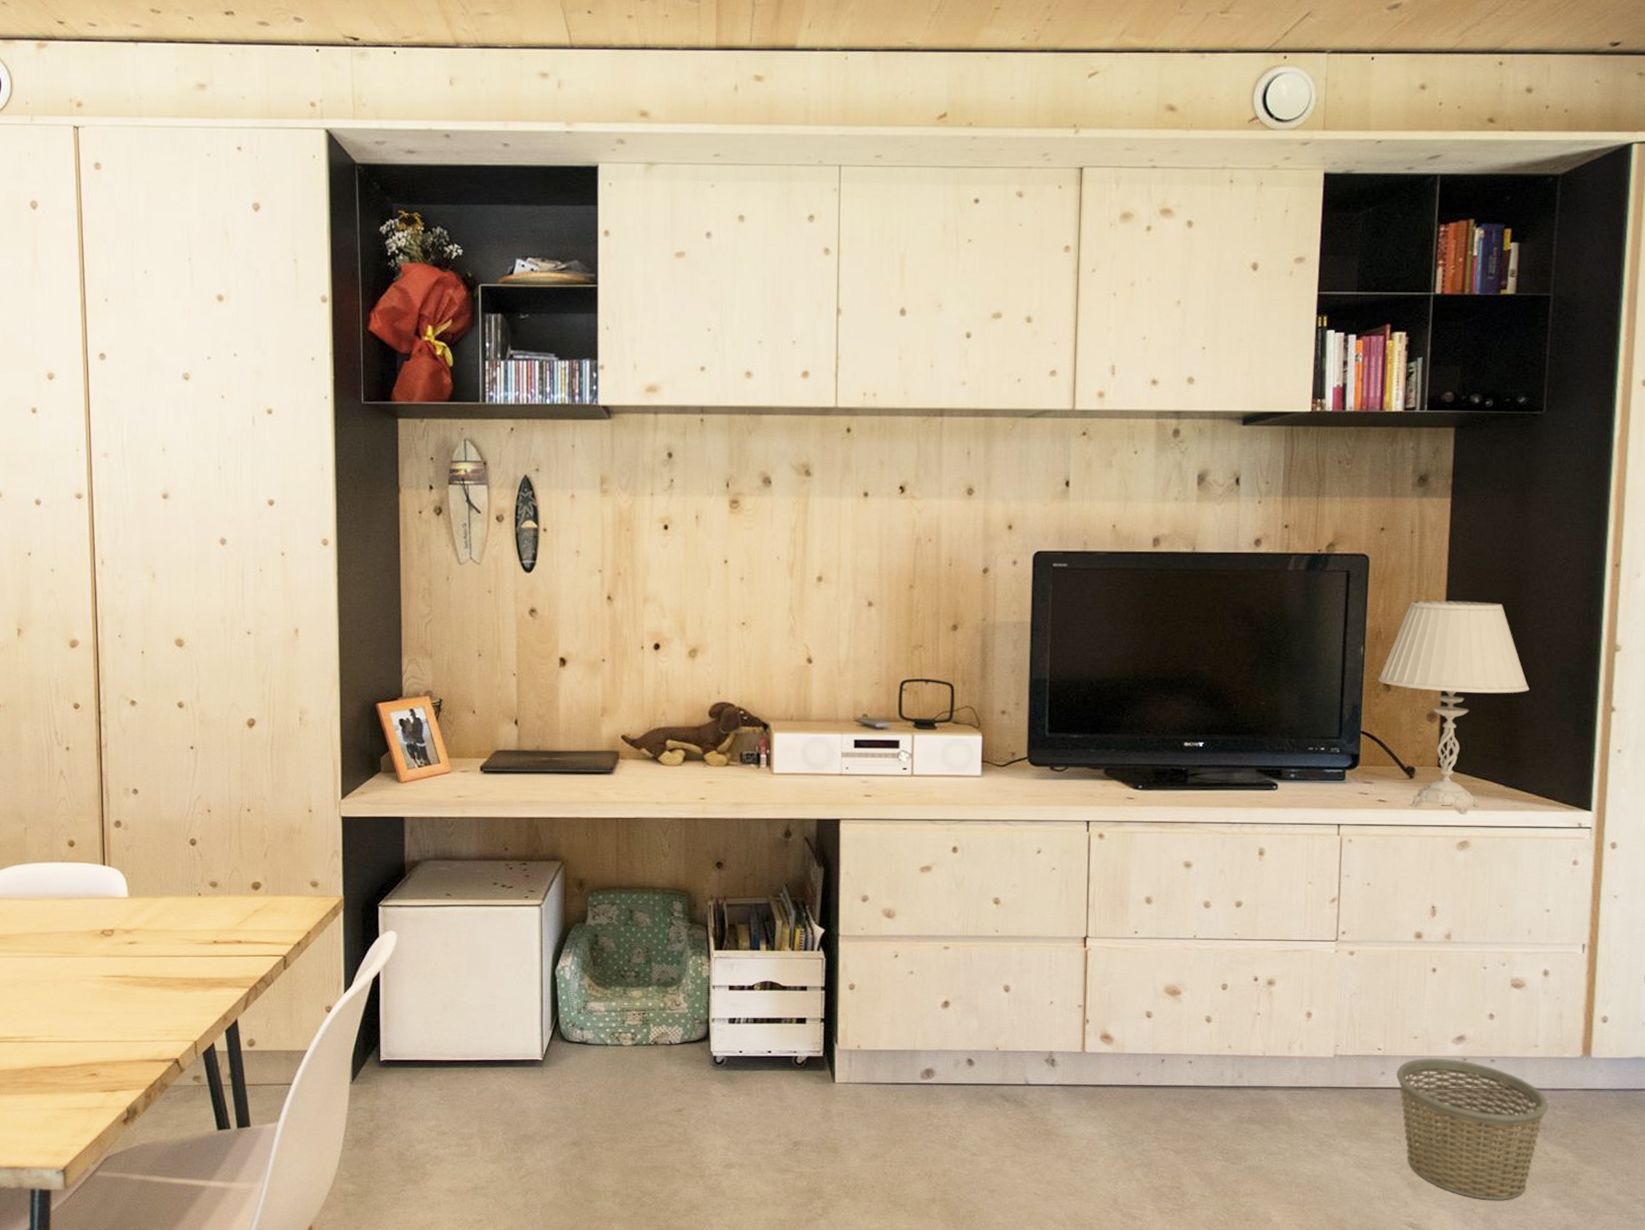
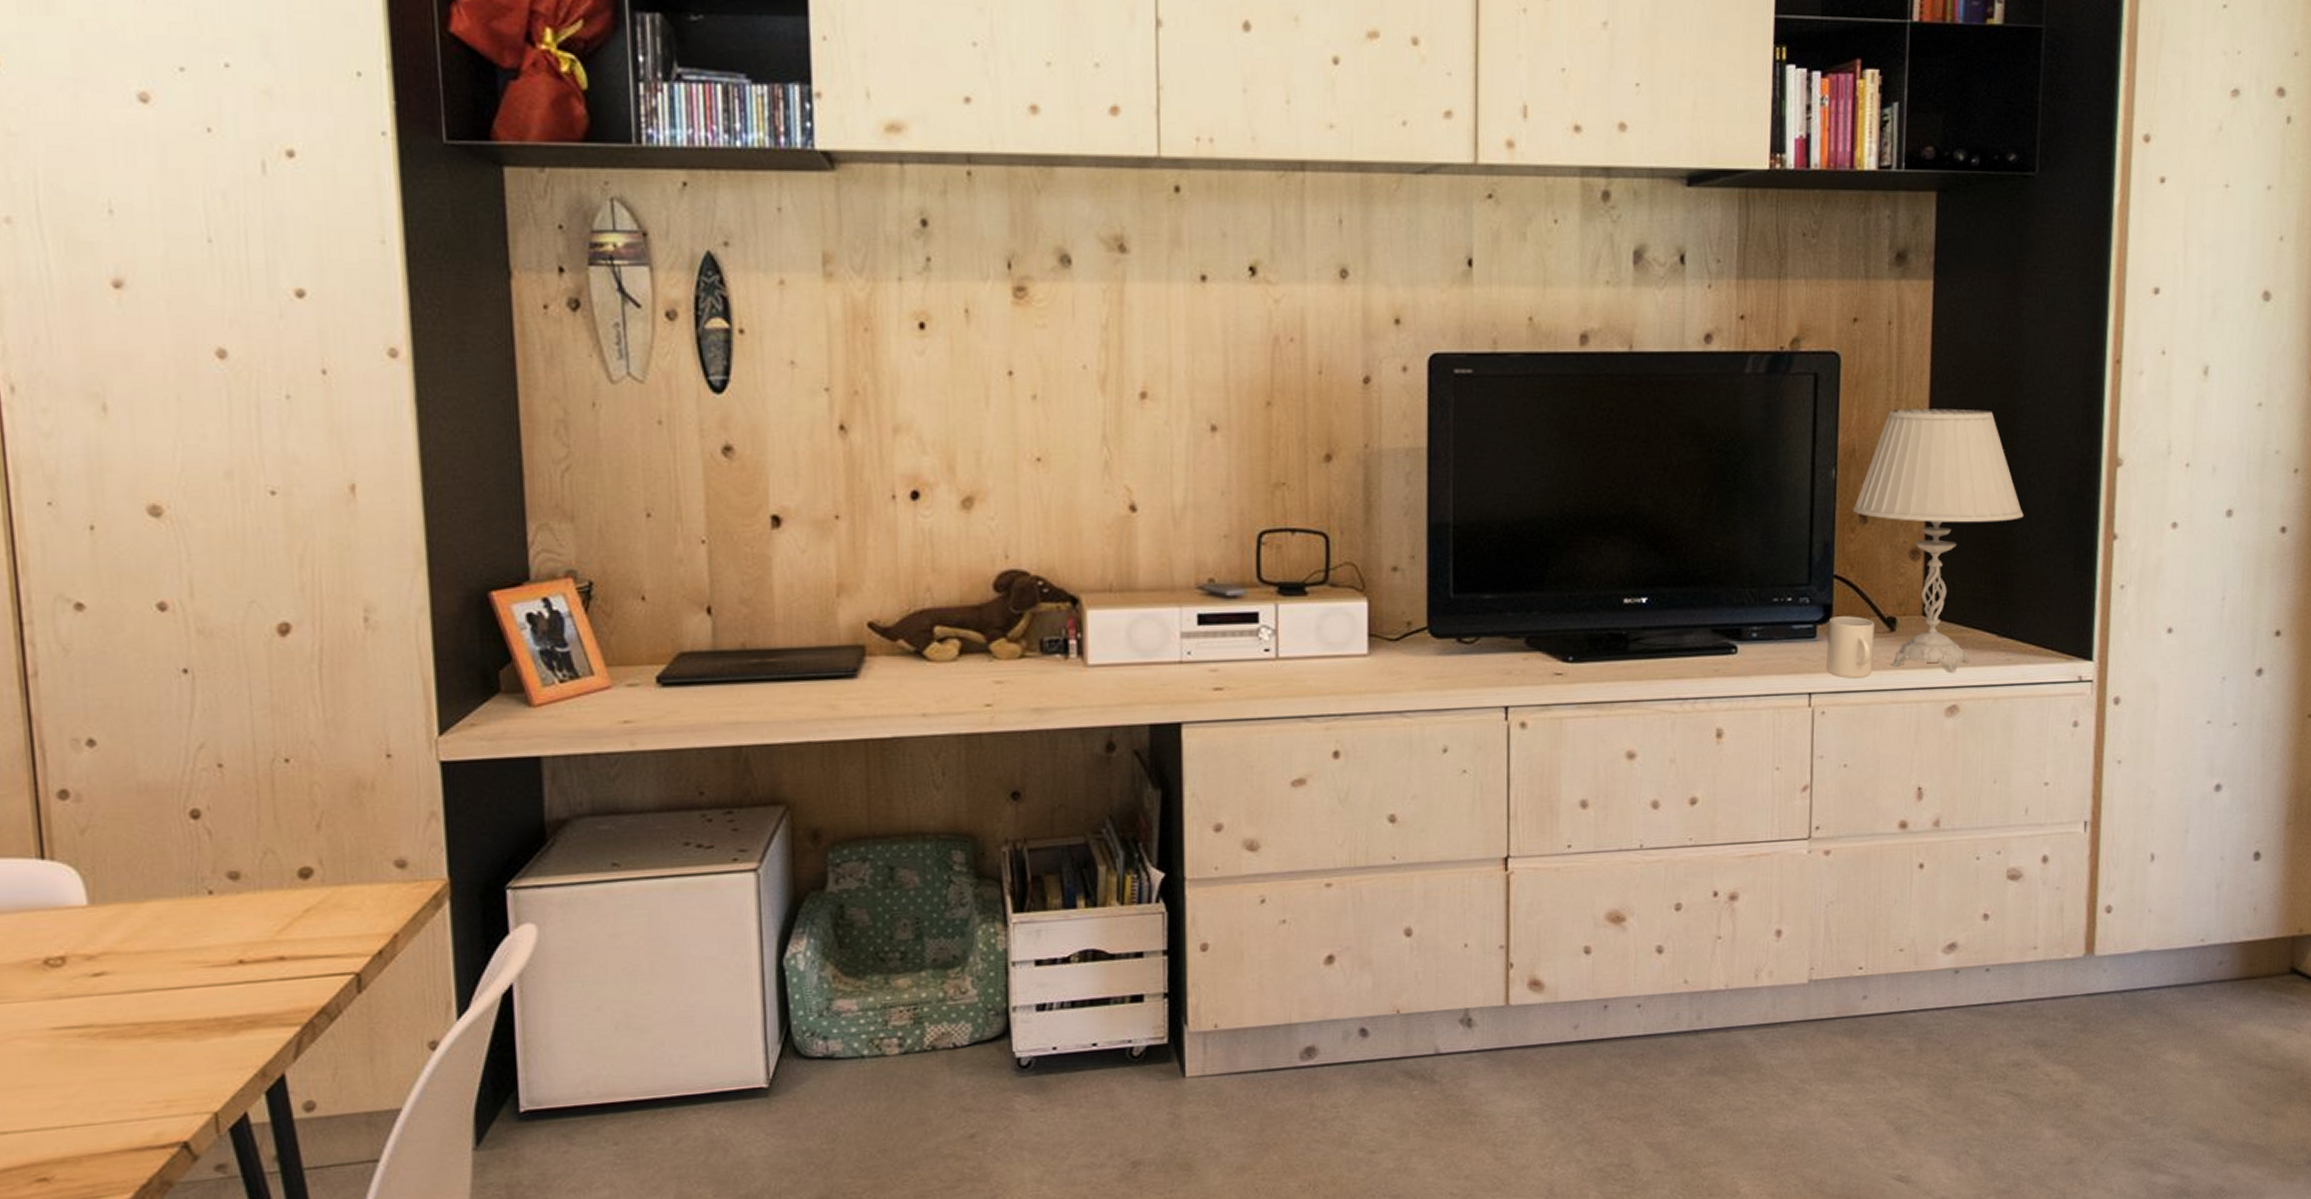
cup: none [1353,764,1397,816] -> present [1826,616,1876,680]
basket: present [1396,1058,1548,1200] -> none [1879,972,2049,1139]

